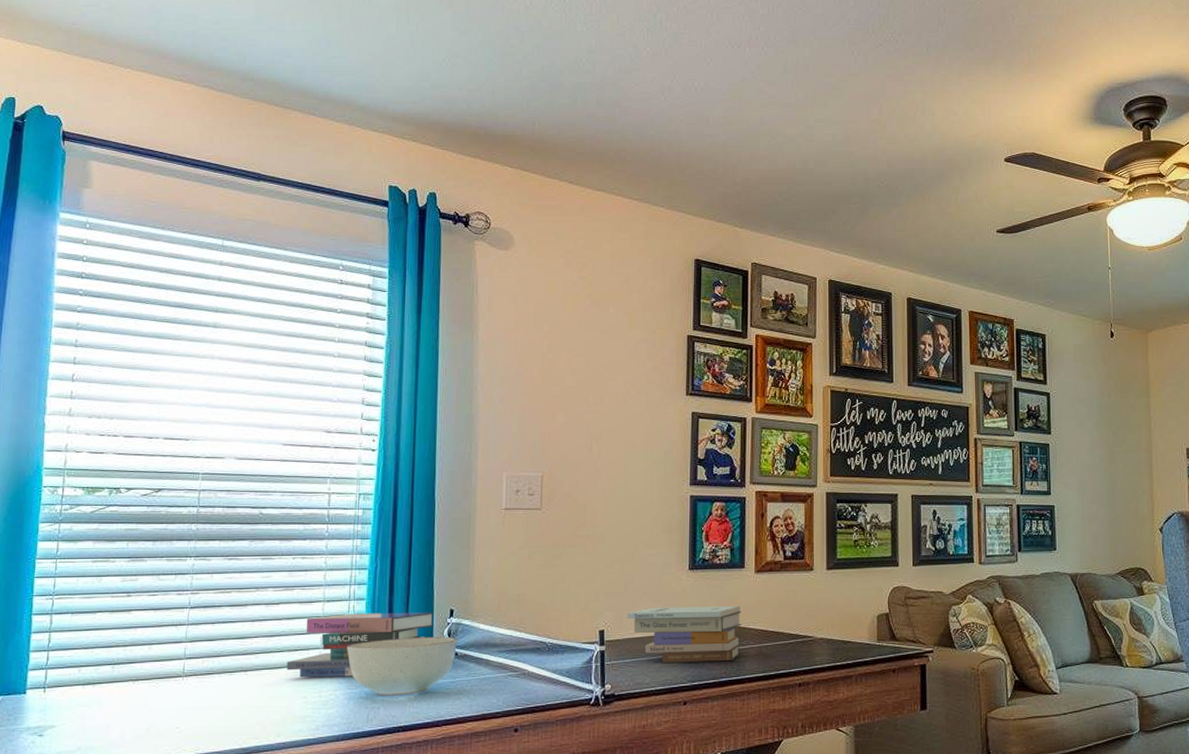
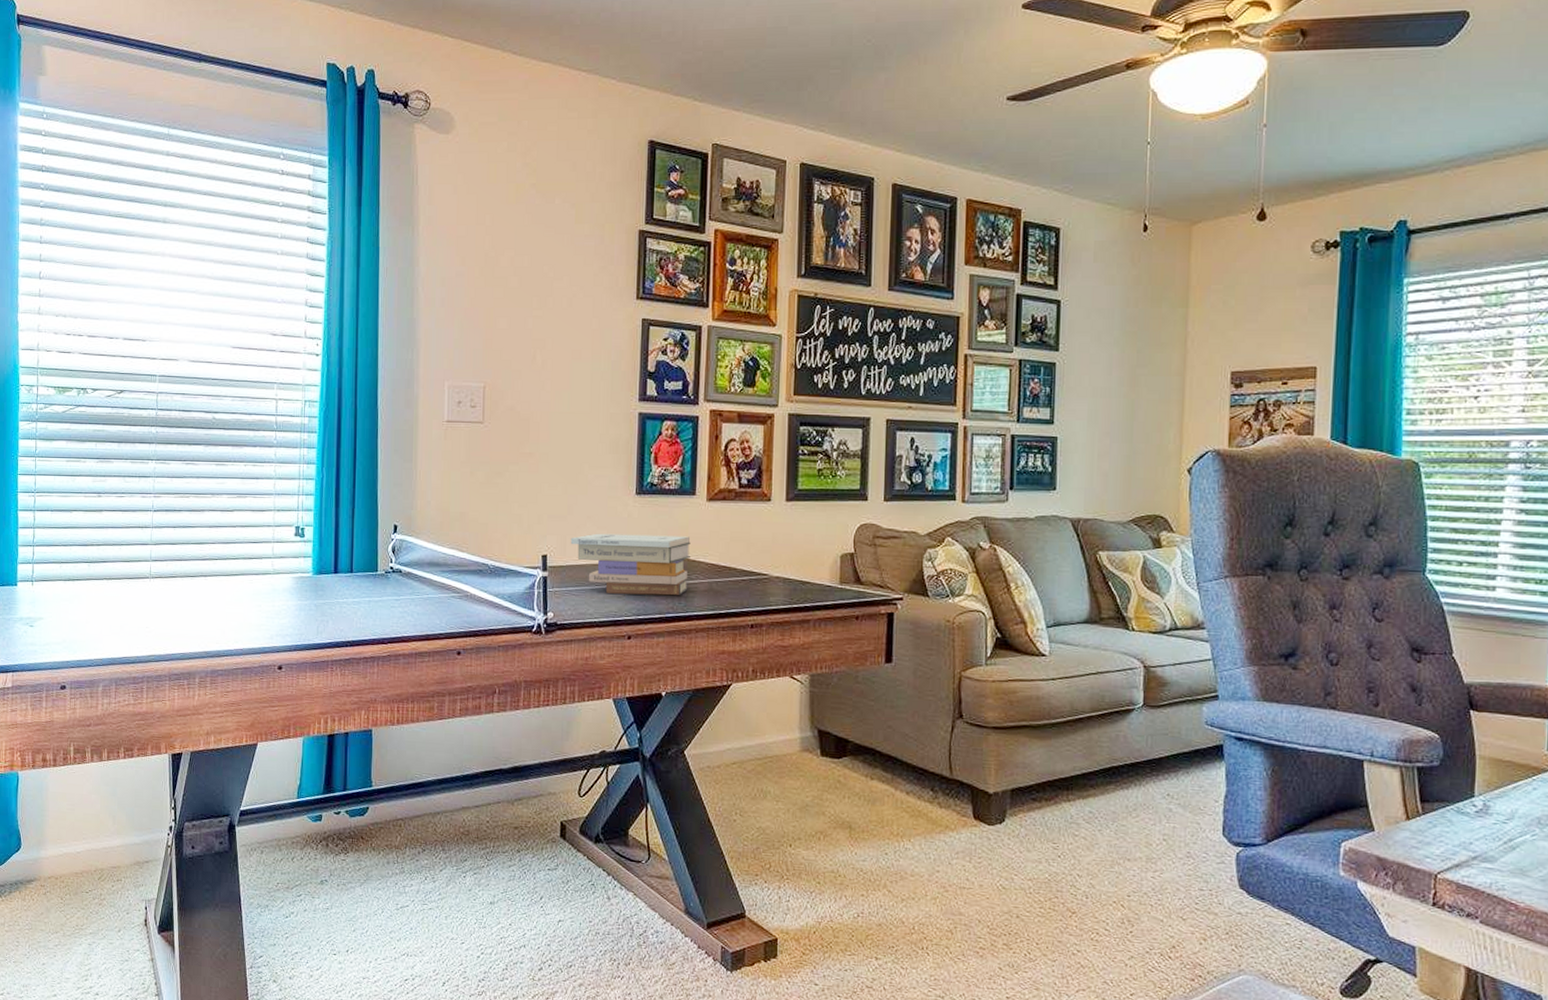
books: present [286,612,434,678] -> none [242,524,378,588]
bowl: present [346,636,457,696] -> none [296,551,401,610]

